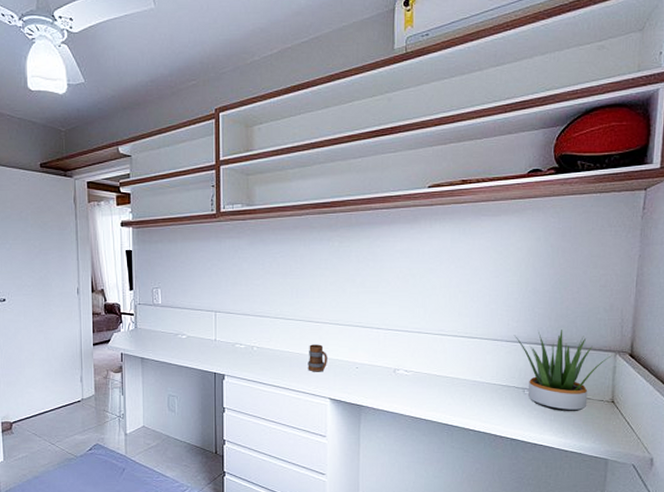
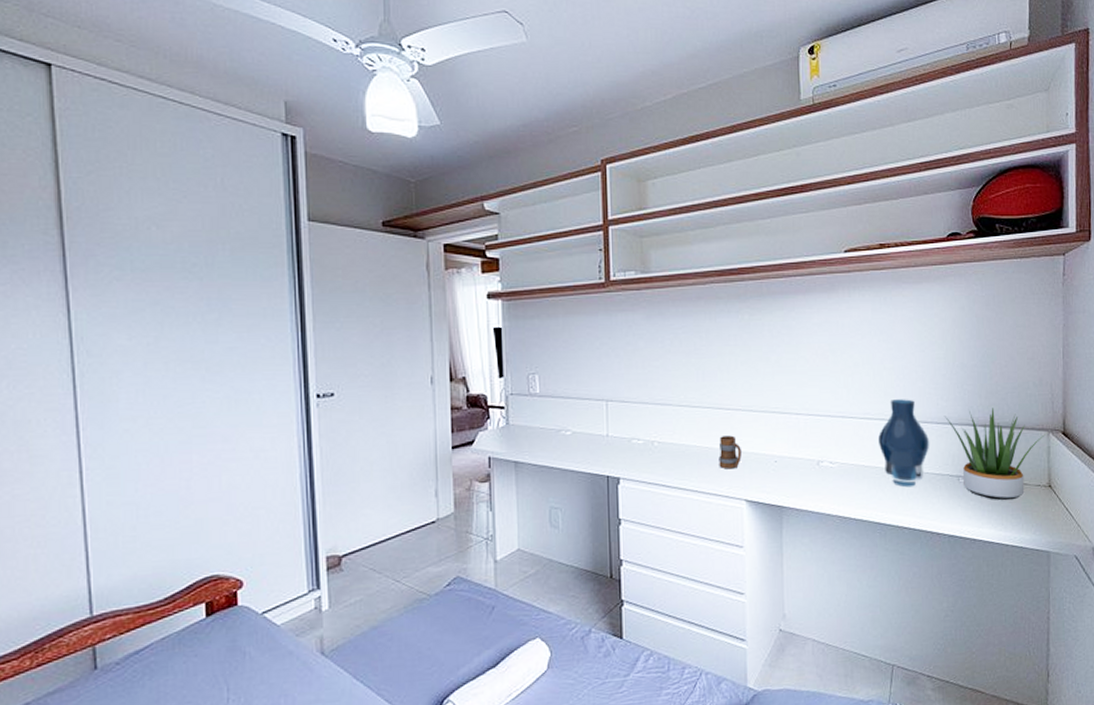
vase: none [450,319,499,396] -> present [877,399,930,488]

